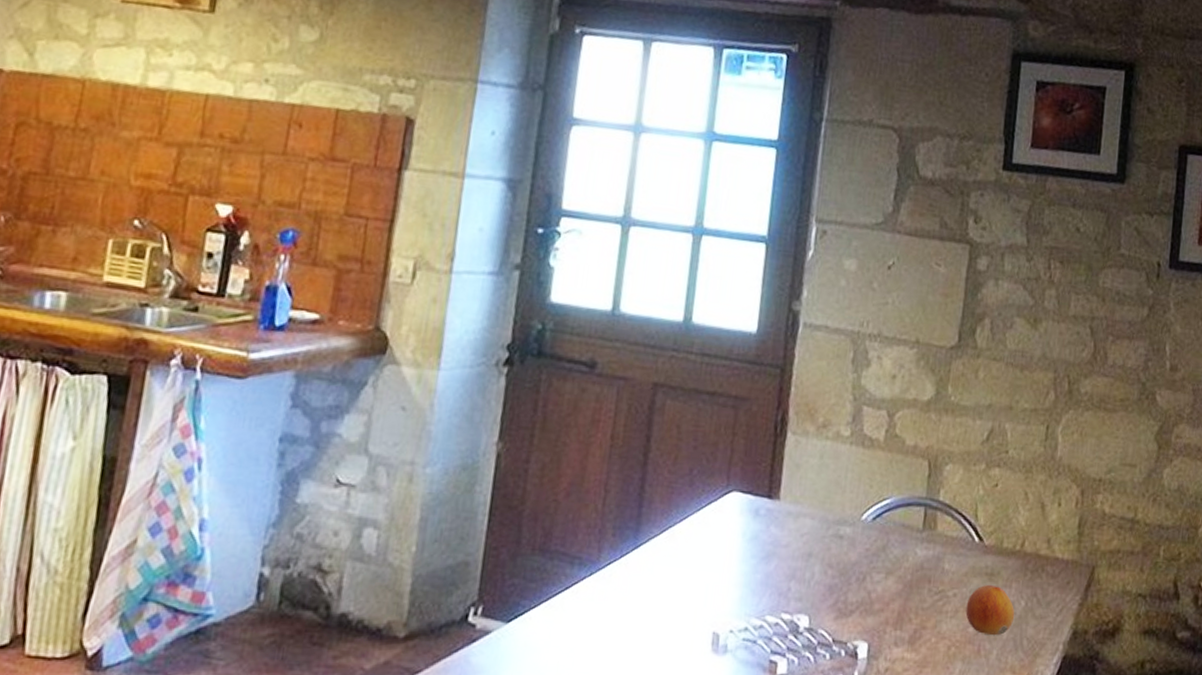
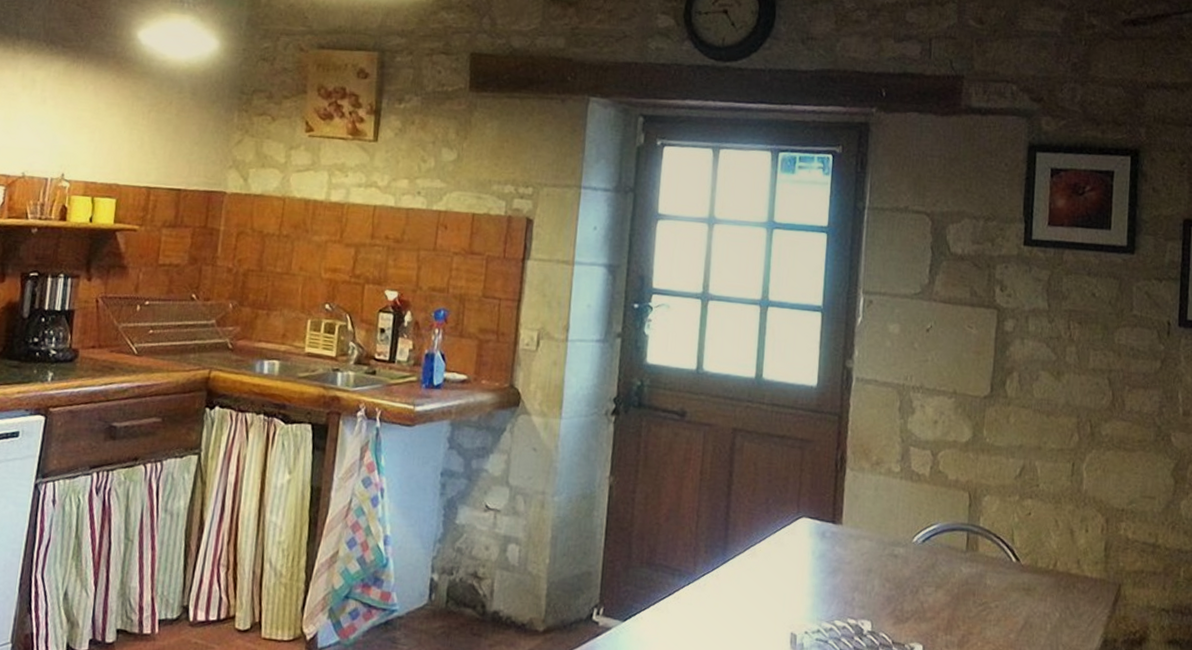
fruit: present [965,584,1015,636] -> none [1007,598,1051,642]

